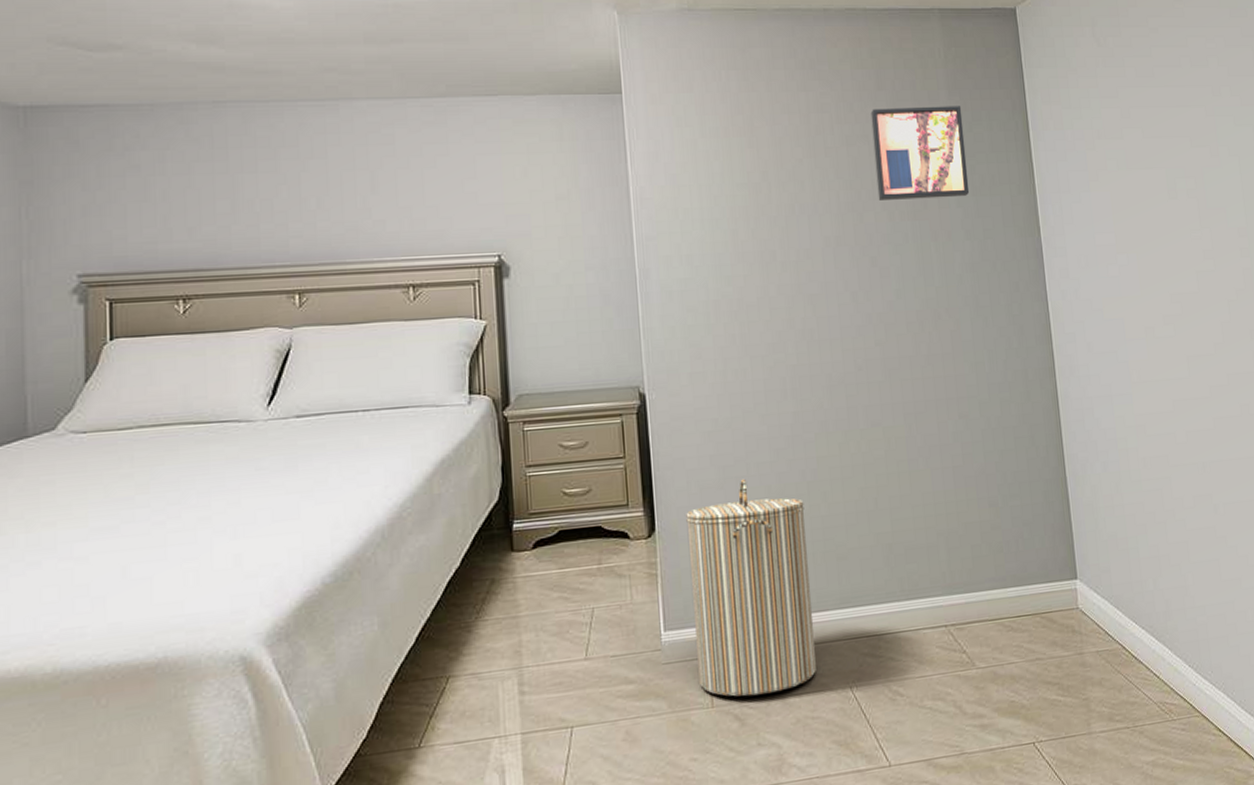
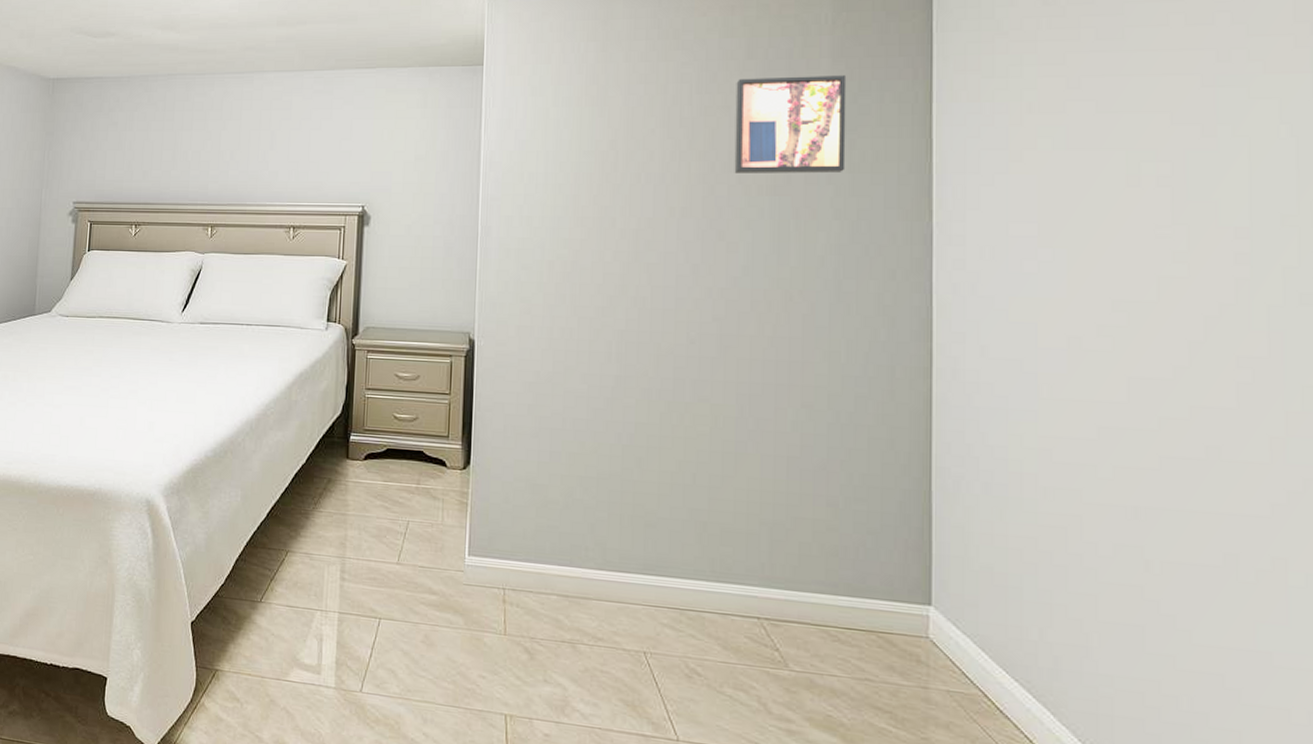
laundry hamper: present [686,478,818,697] -> none [495,431,617,638]

